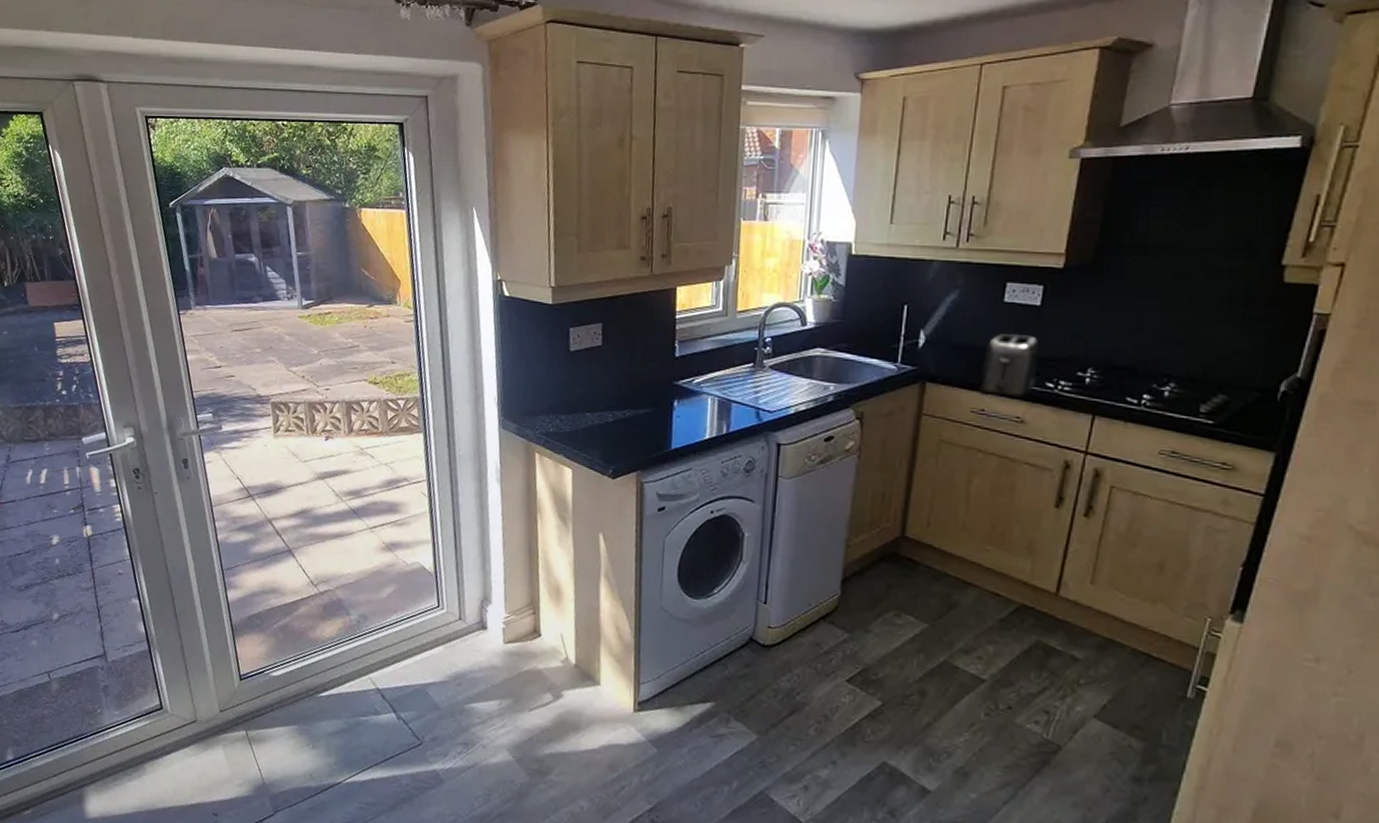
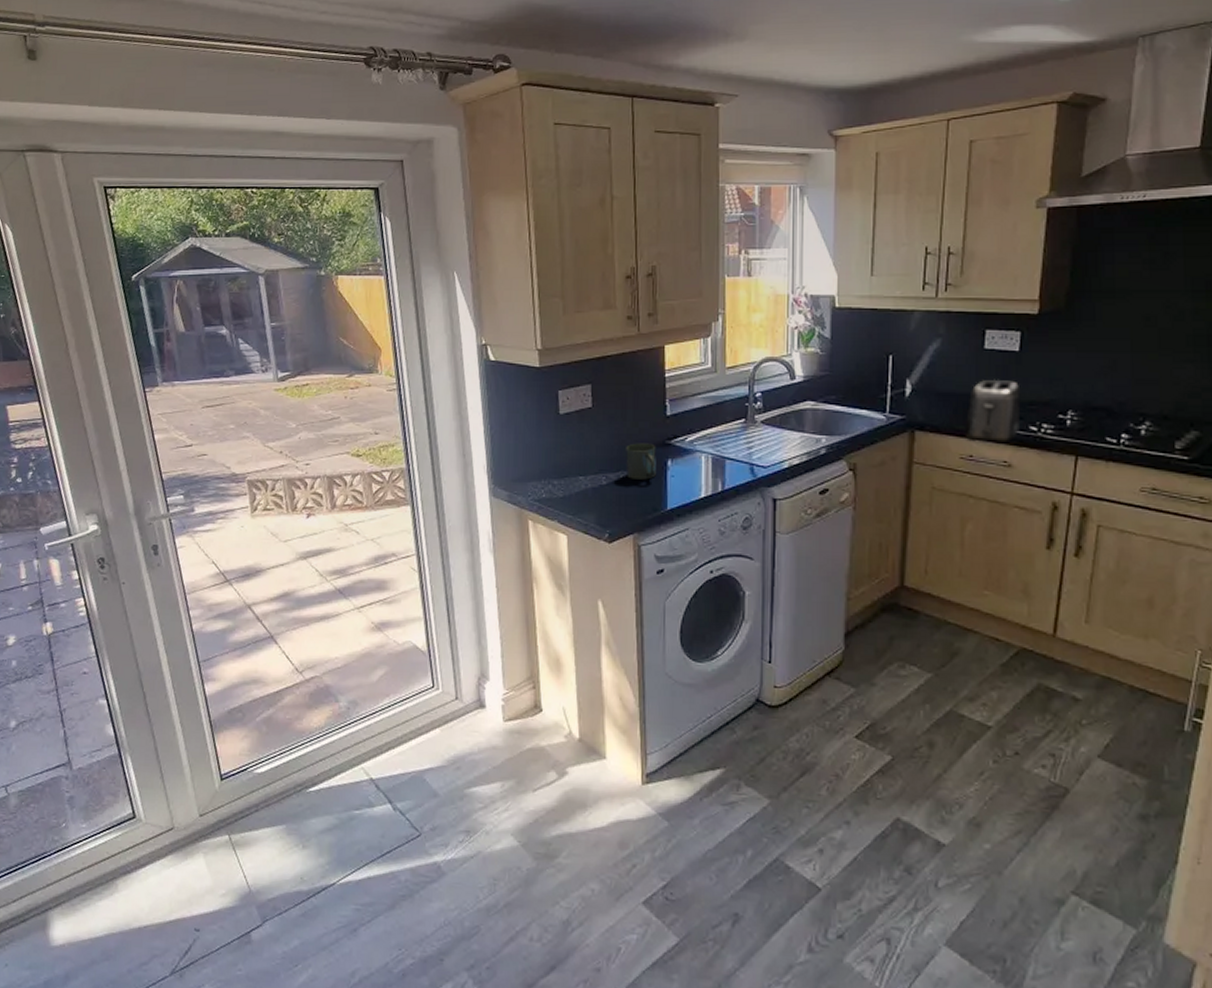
mug: none [632,382,664,419] -> present [625,443,656,480]

